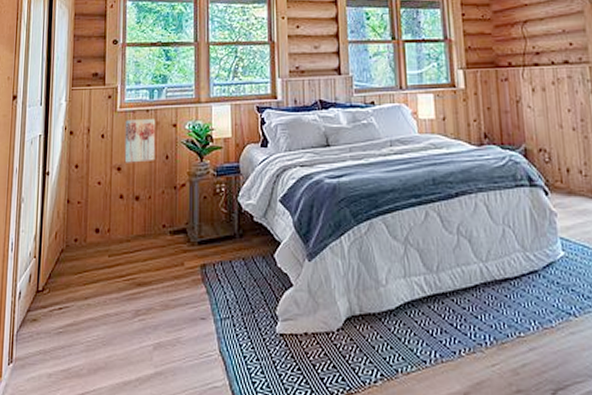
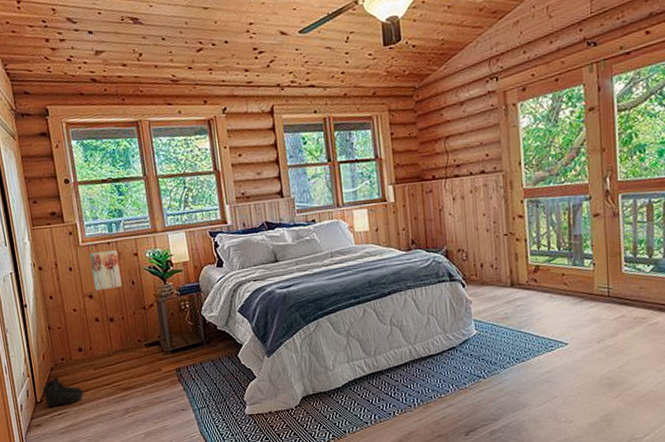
boots: none [46,260,92,298] -> present [42,376,84,407]

